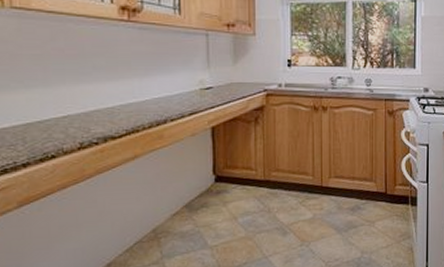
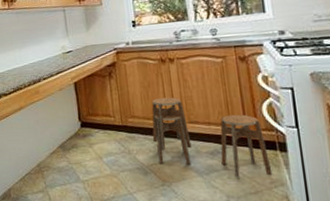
stool: none [296,149,403,232] -> present [152,97,273,177]

